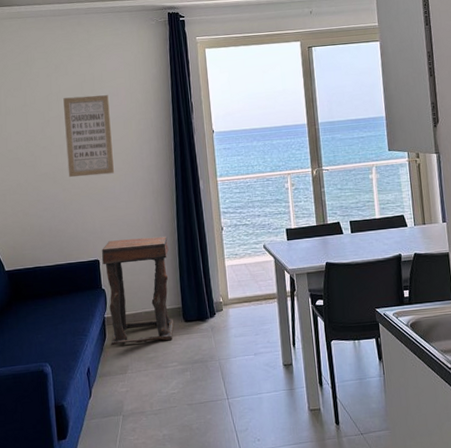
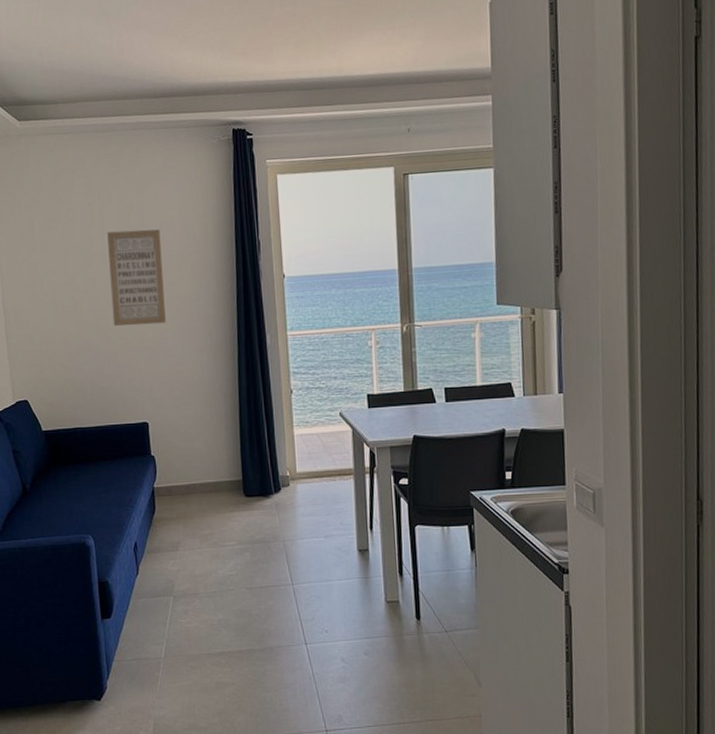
side table: present [102,236,174,346] -> none [151,398,233,520]

